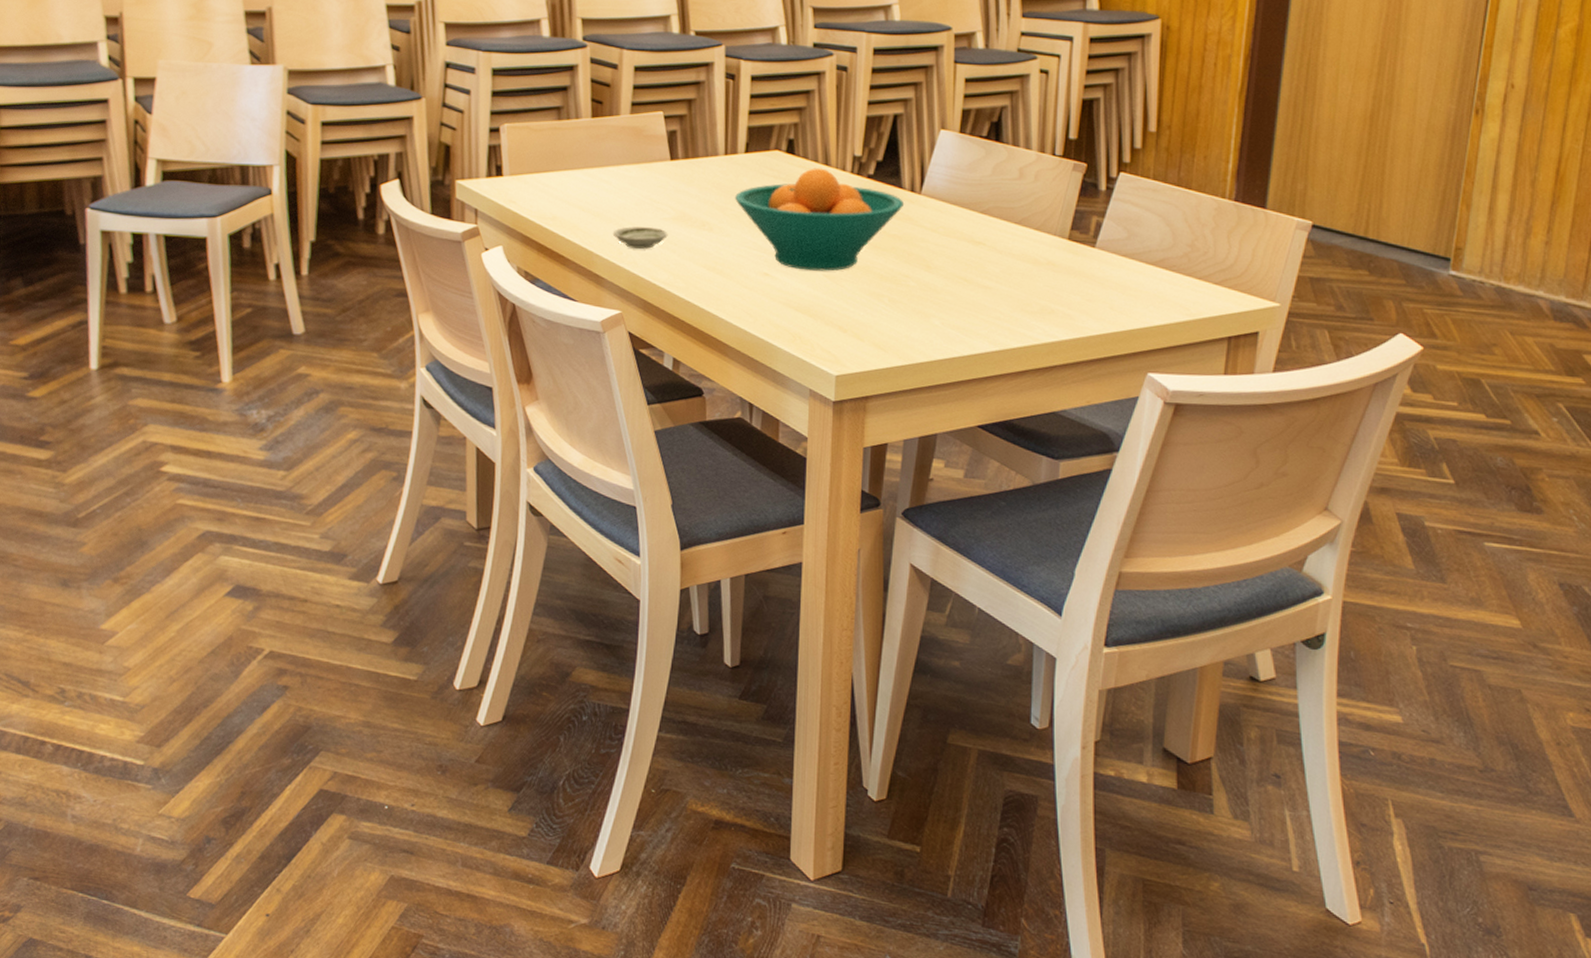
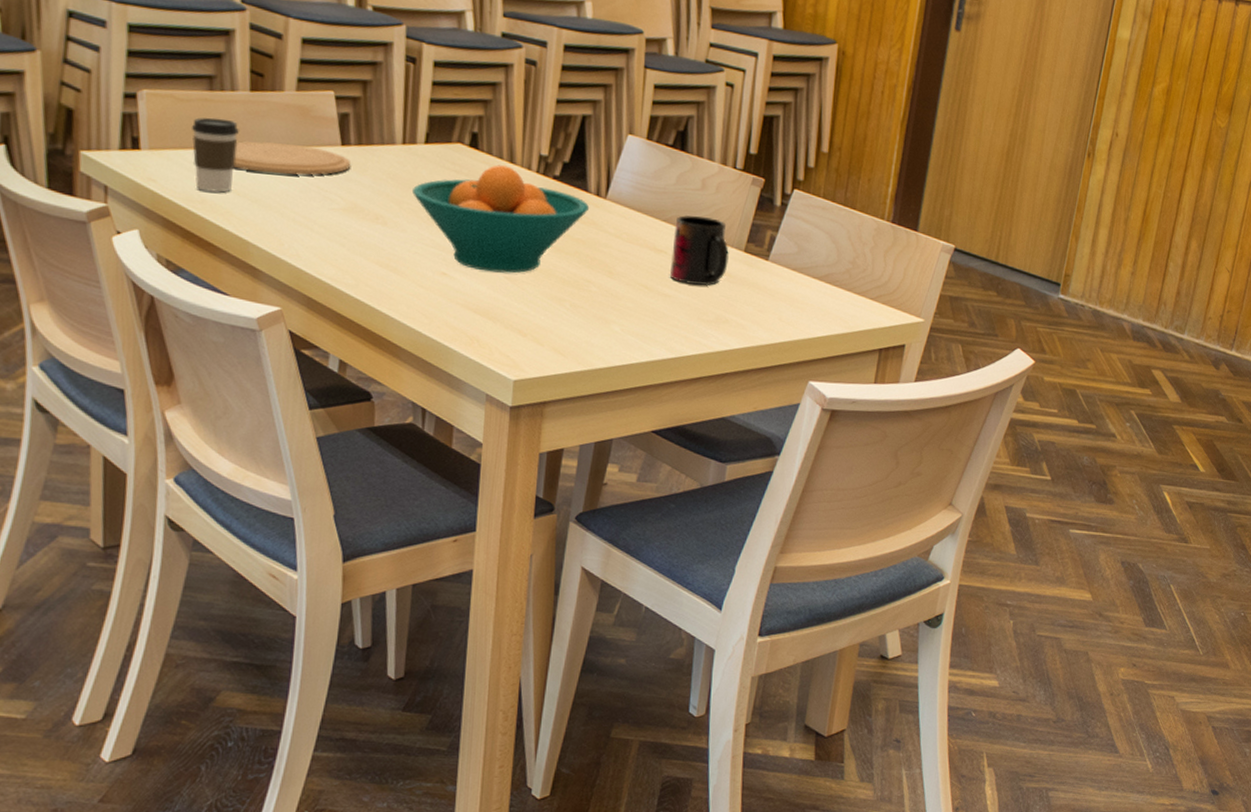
coffee cup: none [544,143,583,209] -> present [192,117,239,193]
plate: none [578,162,680,190] -> present [233,141,352,175]
saucer: present [612,226,668,249] -> none [272,215,337,241]
mug: none [990,206,1052,276] -> present [670,215,729,286]

